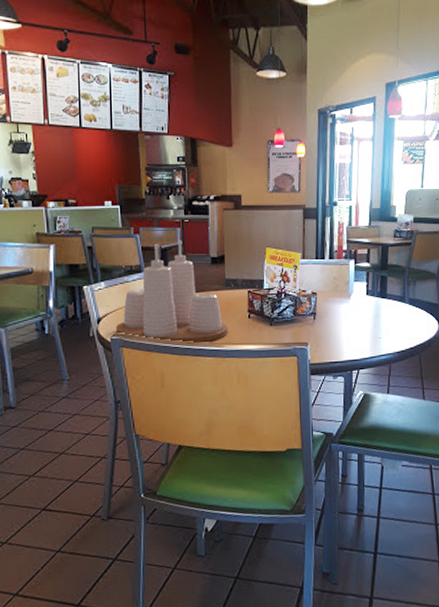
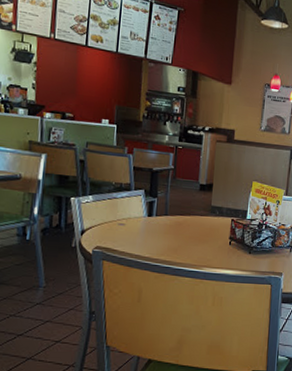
condiment set: present [115,240,228,344] -> none [98,164,209,264]

